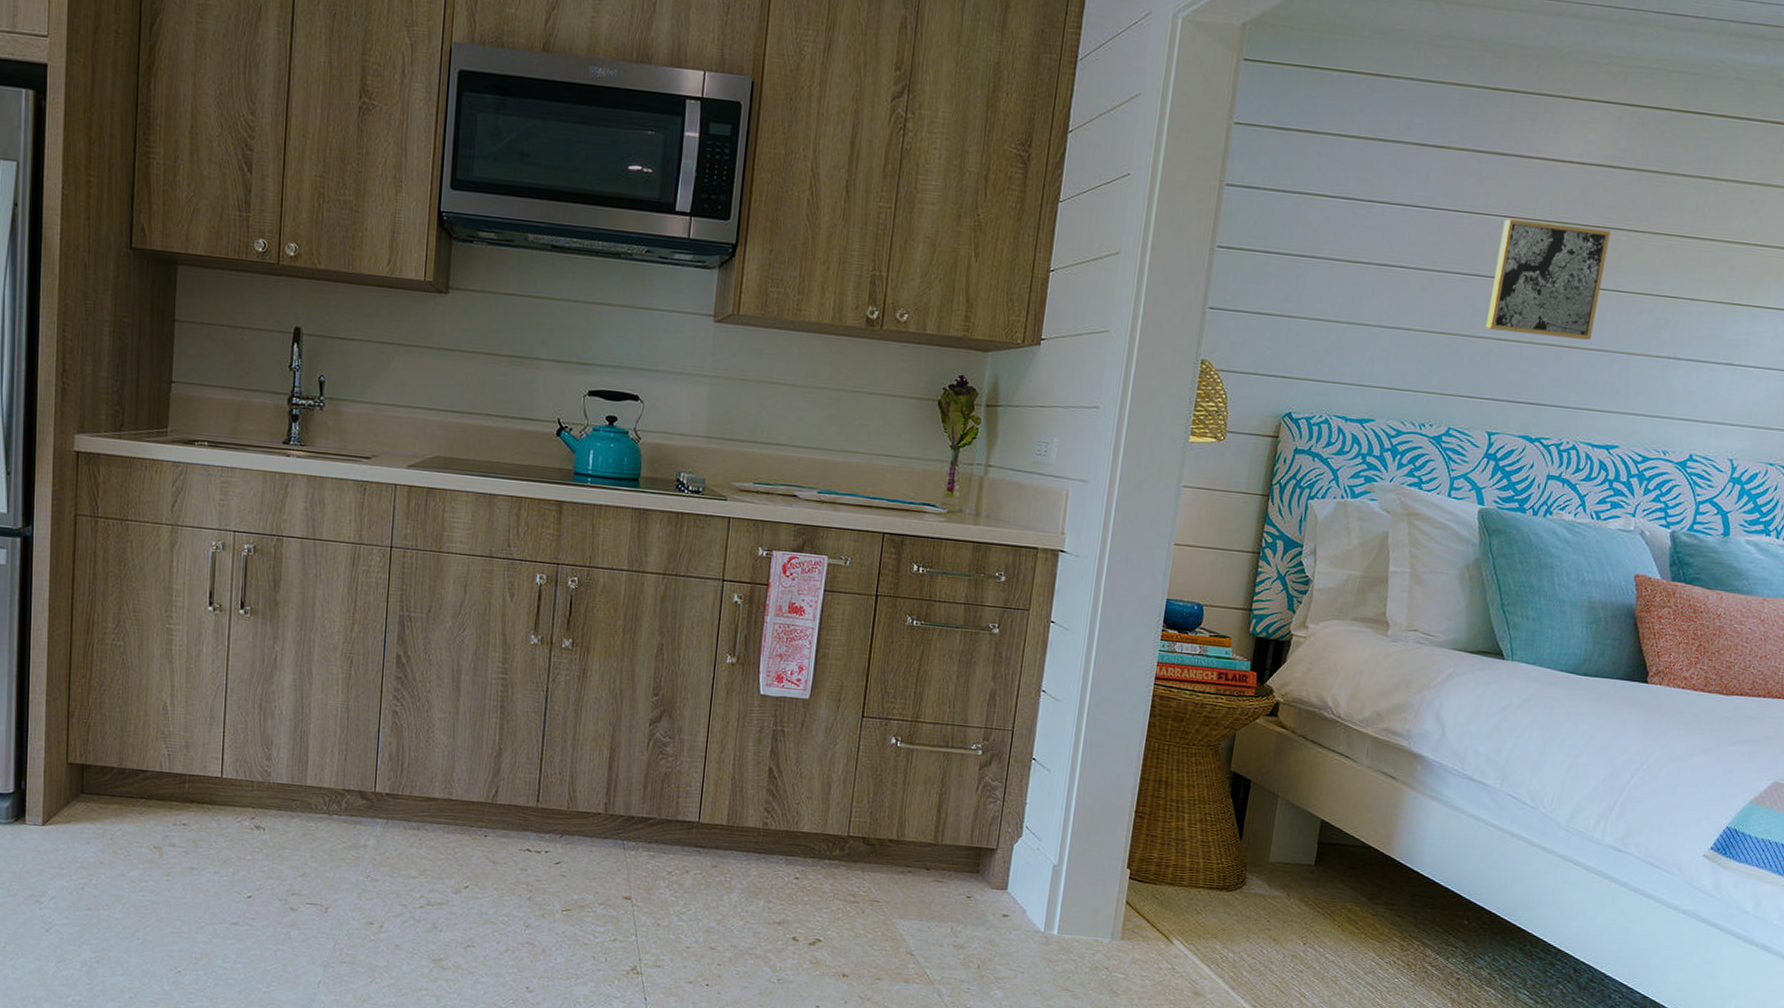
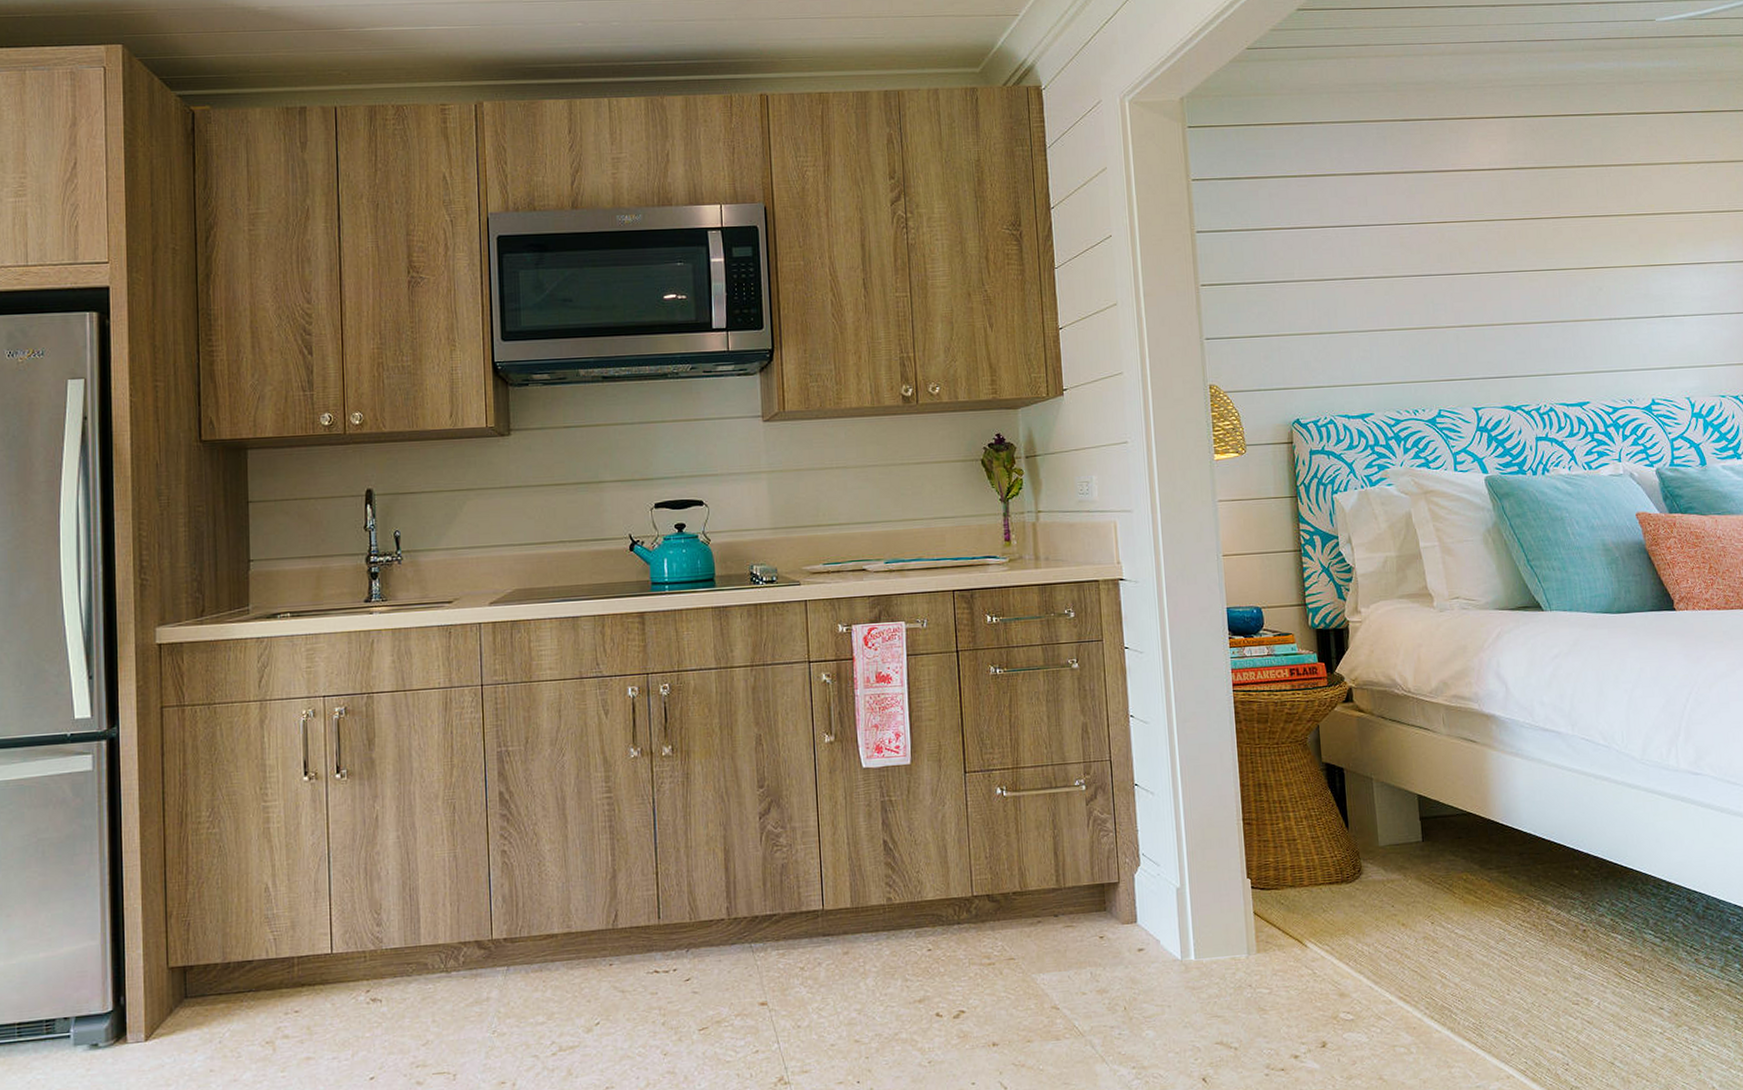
wall art: present [1486,219,1611,340] -> none [1440,221,1540,319]

